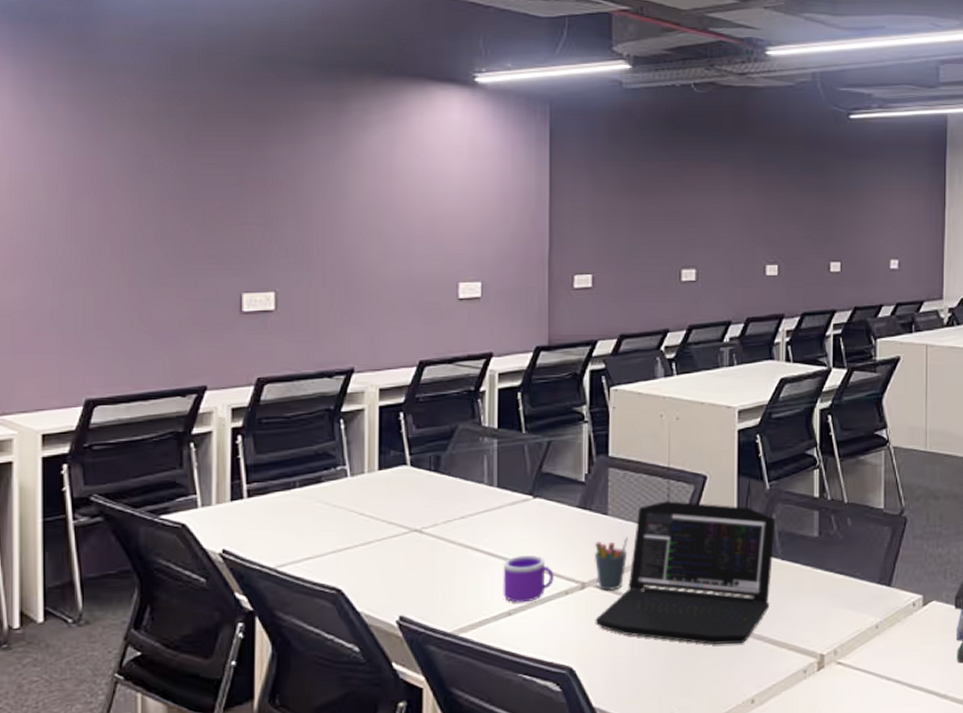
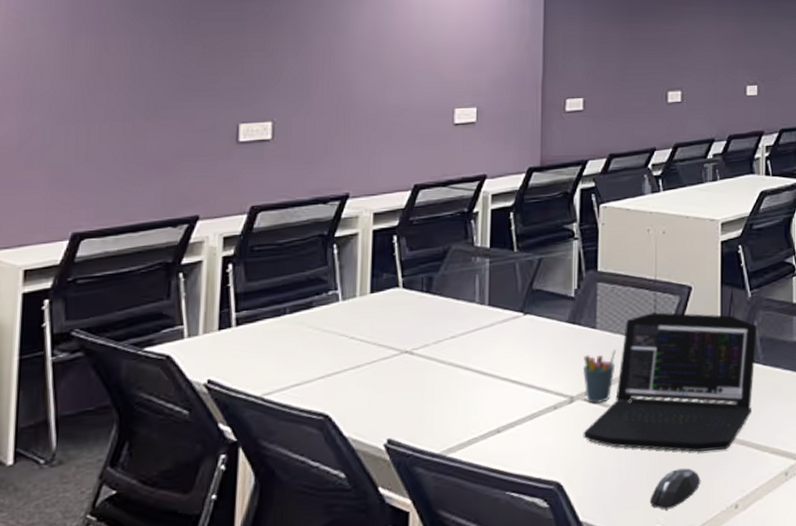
mug: present [503,554,554,603] -> none [492,371,543,420]
mouse: none [663,660,716,701] -> present [649,468,701,510]

